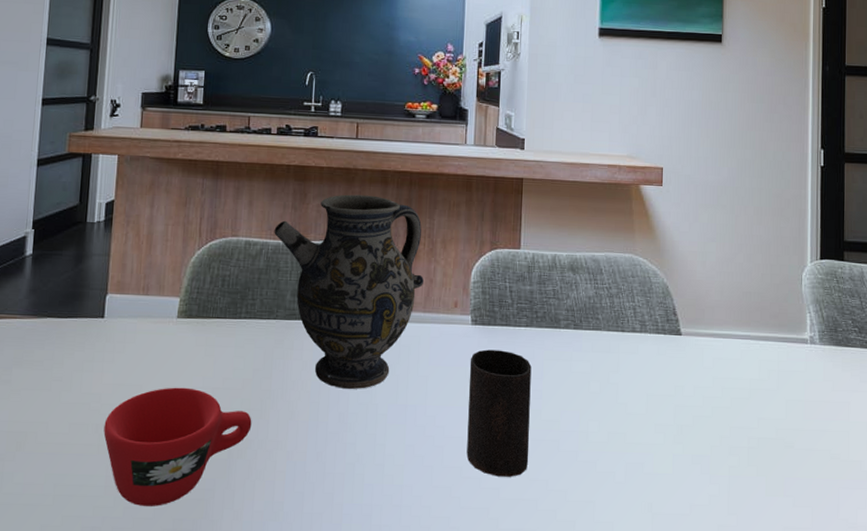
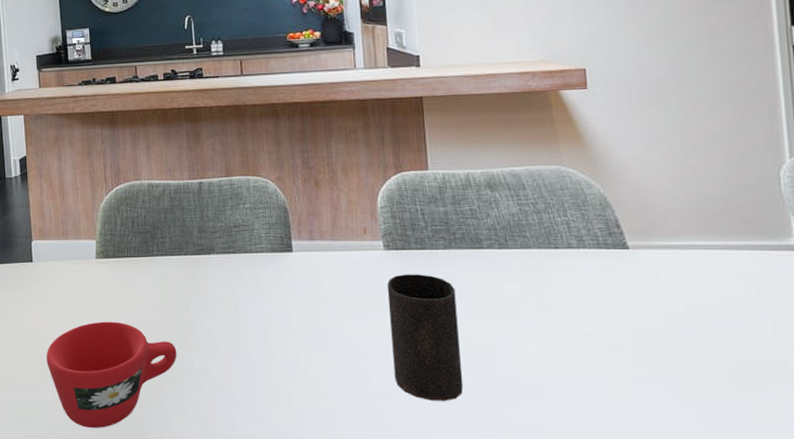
ewer: present [274,194,424,389] -> none [173,129,328,318]

